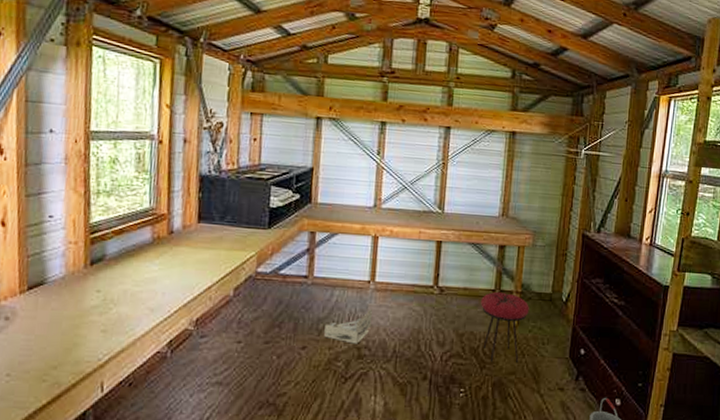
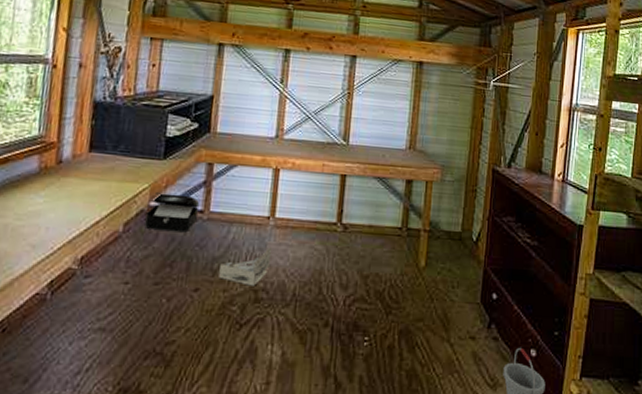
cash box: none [253,260,304,296] -> present [145,193,200,233]
stool: present [481,291,529,363] -> none [387,229,438,308]

